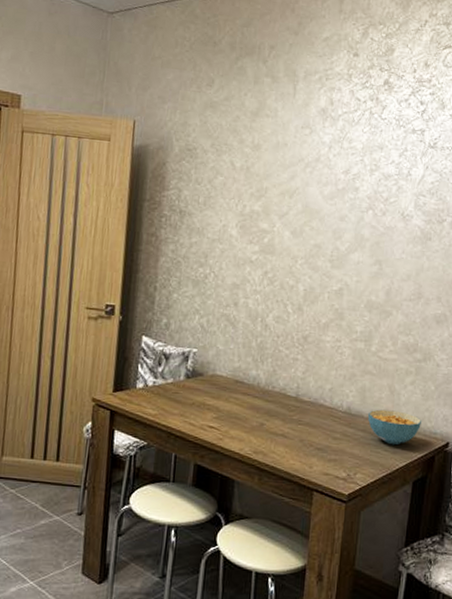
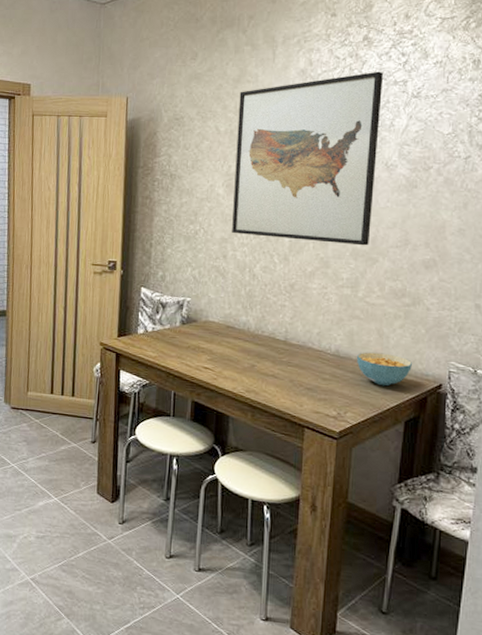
wall art: none [244,117,402,298] -> present [232,71,383,246]

